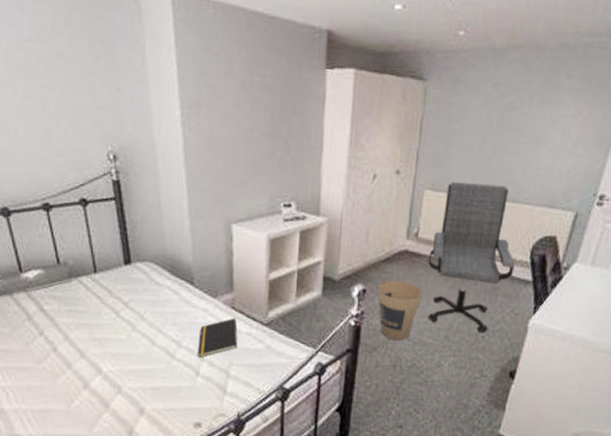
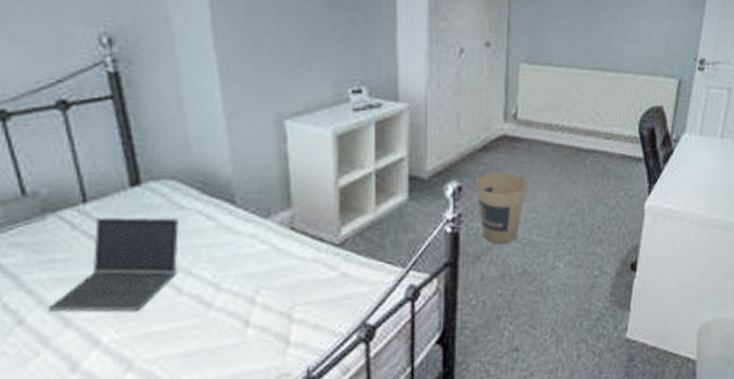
laptop computer: none [71,284,155,354] -> present [48,217,179,313]
notepad: present [197,318,238,358] -> none [244,241,302,302]
office chair: present [428,181,515,333] -> none [531,52,624,223]

